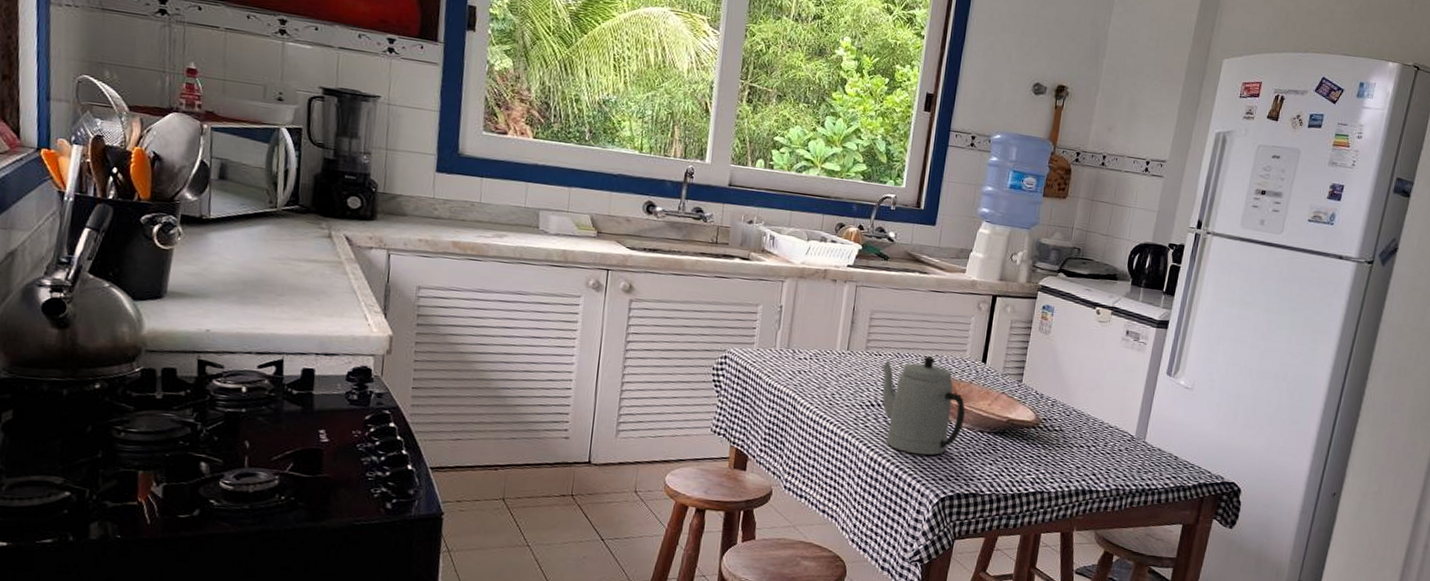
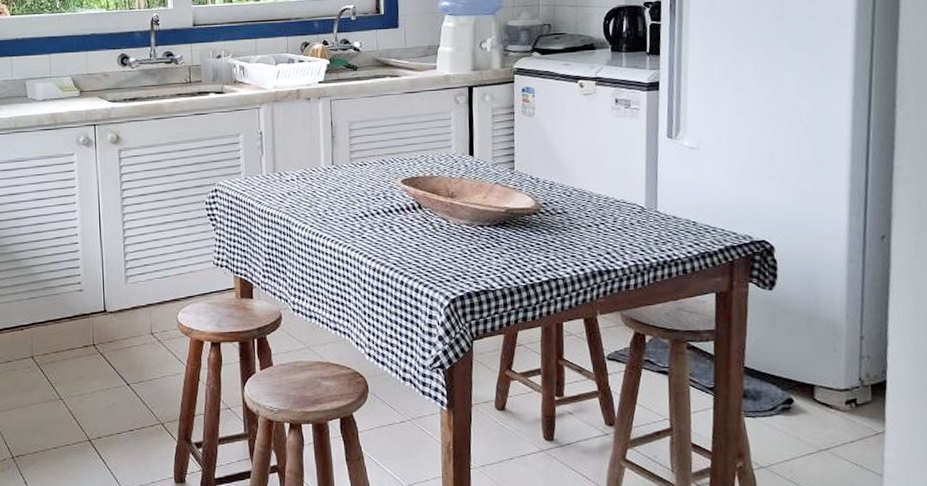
teapot: present [881,356,966,456] -> none [368,158,461,259]

